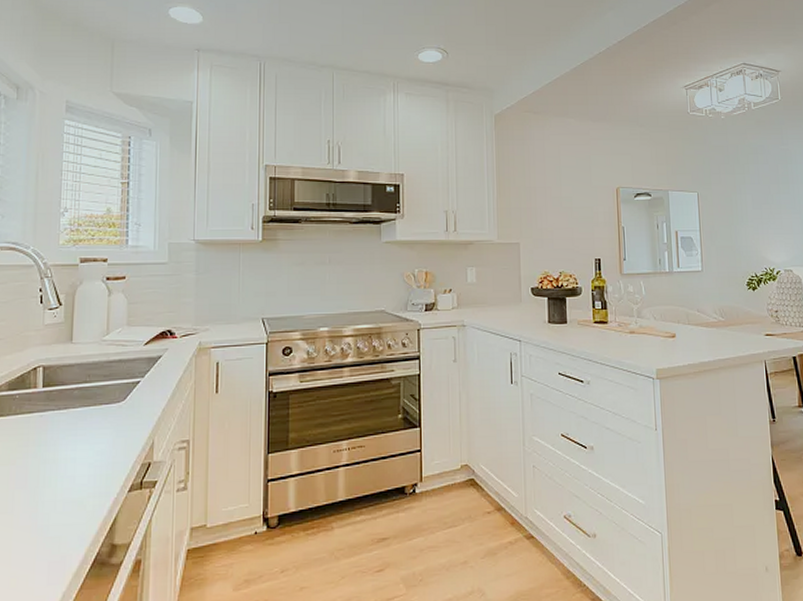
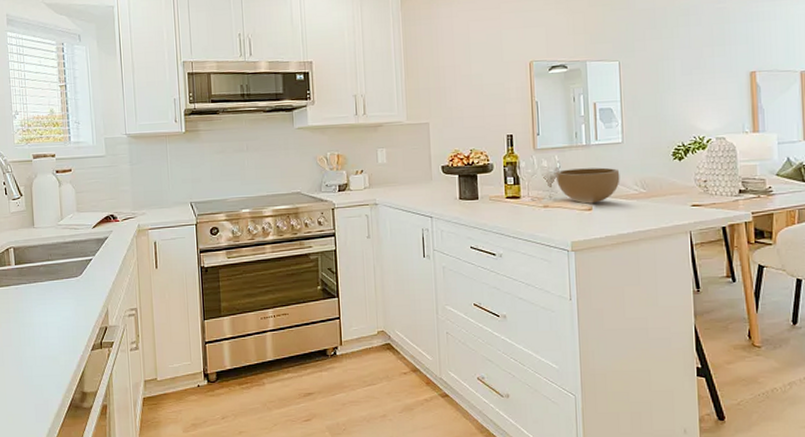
bowl: none [641,295,701,331] -> present [555,167,620,204]

